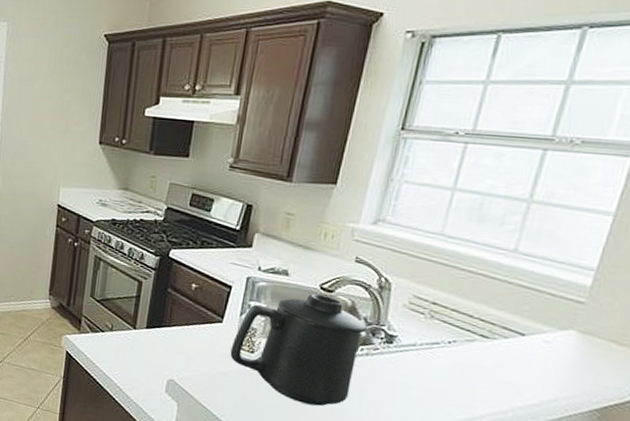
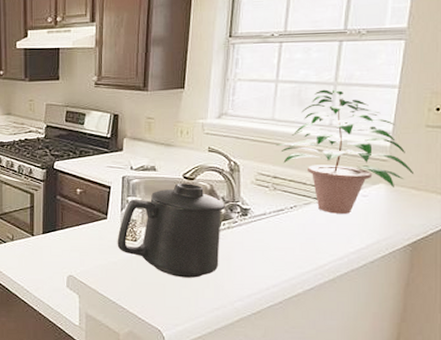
potted plant: none [440,206,619,360] -> present [275,89,415,214]

